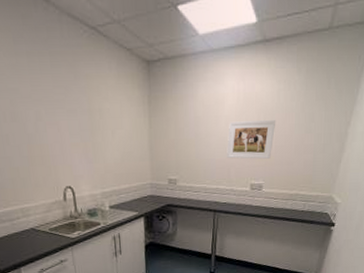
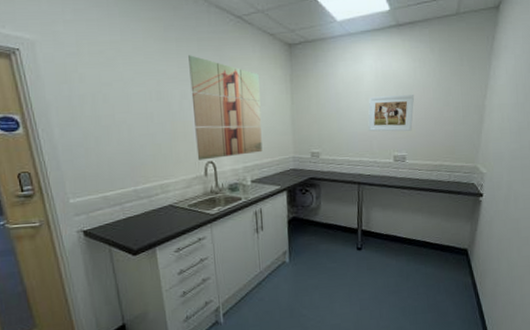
wall art: none [41,72,120,185] -> present [188,55,263,160]

